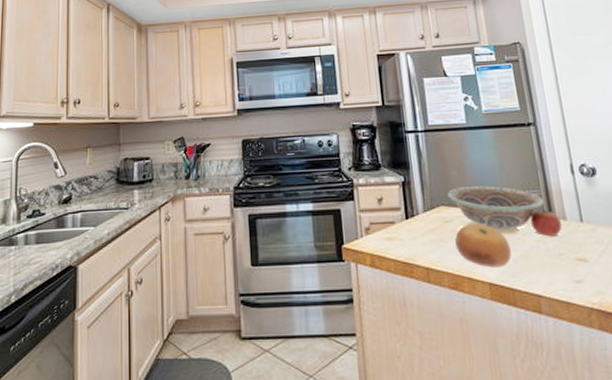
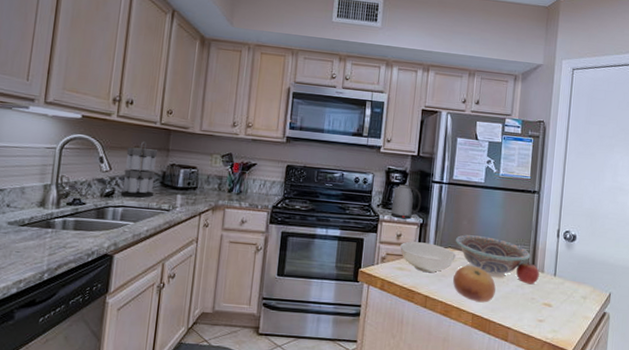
spice rack: none [77,139,111,201] -> present [120,141,158,198]
kettle: none [362,140,398,180] -> present [390,184,422,219]
bowl: none [384,203,452,240] -> present [400,241,456,273]

